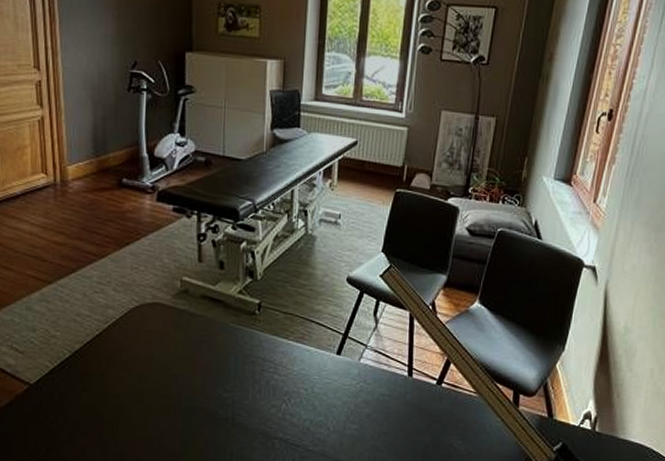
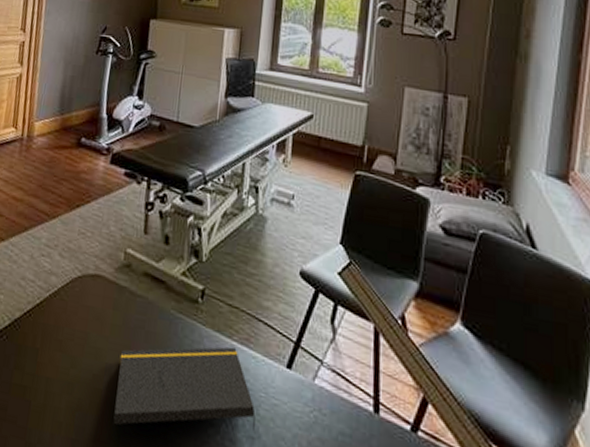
notepad: none [184,345,312,420] -> present [113,346,256,434]

